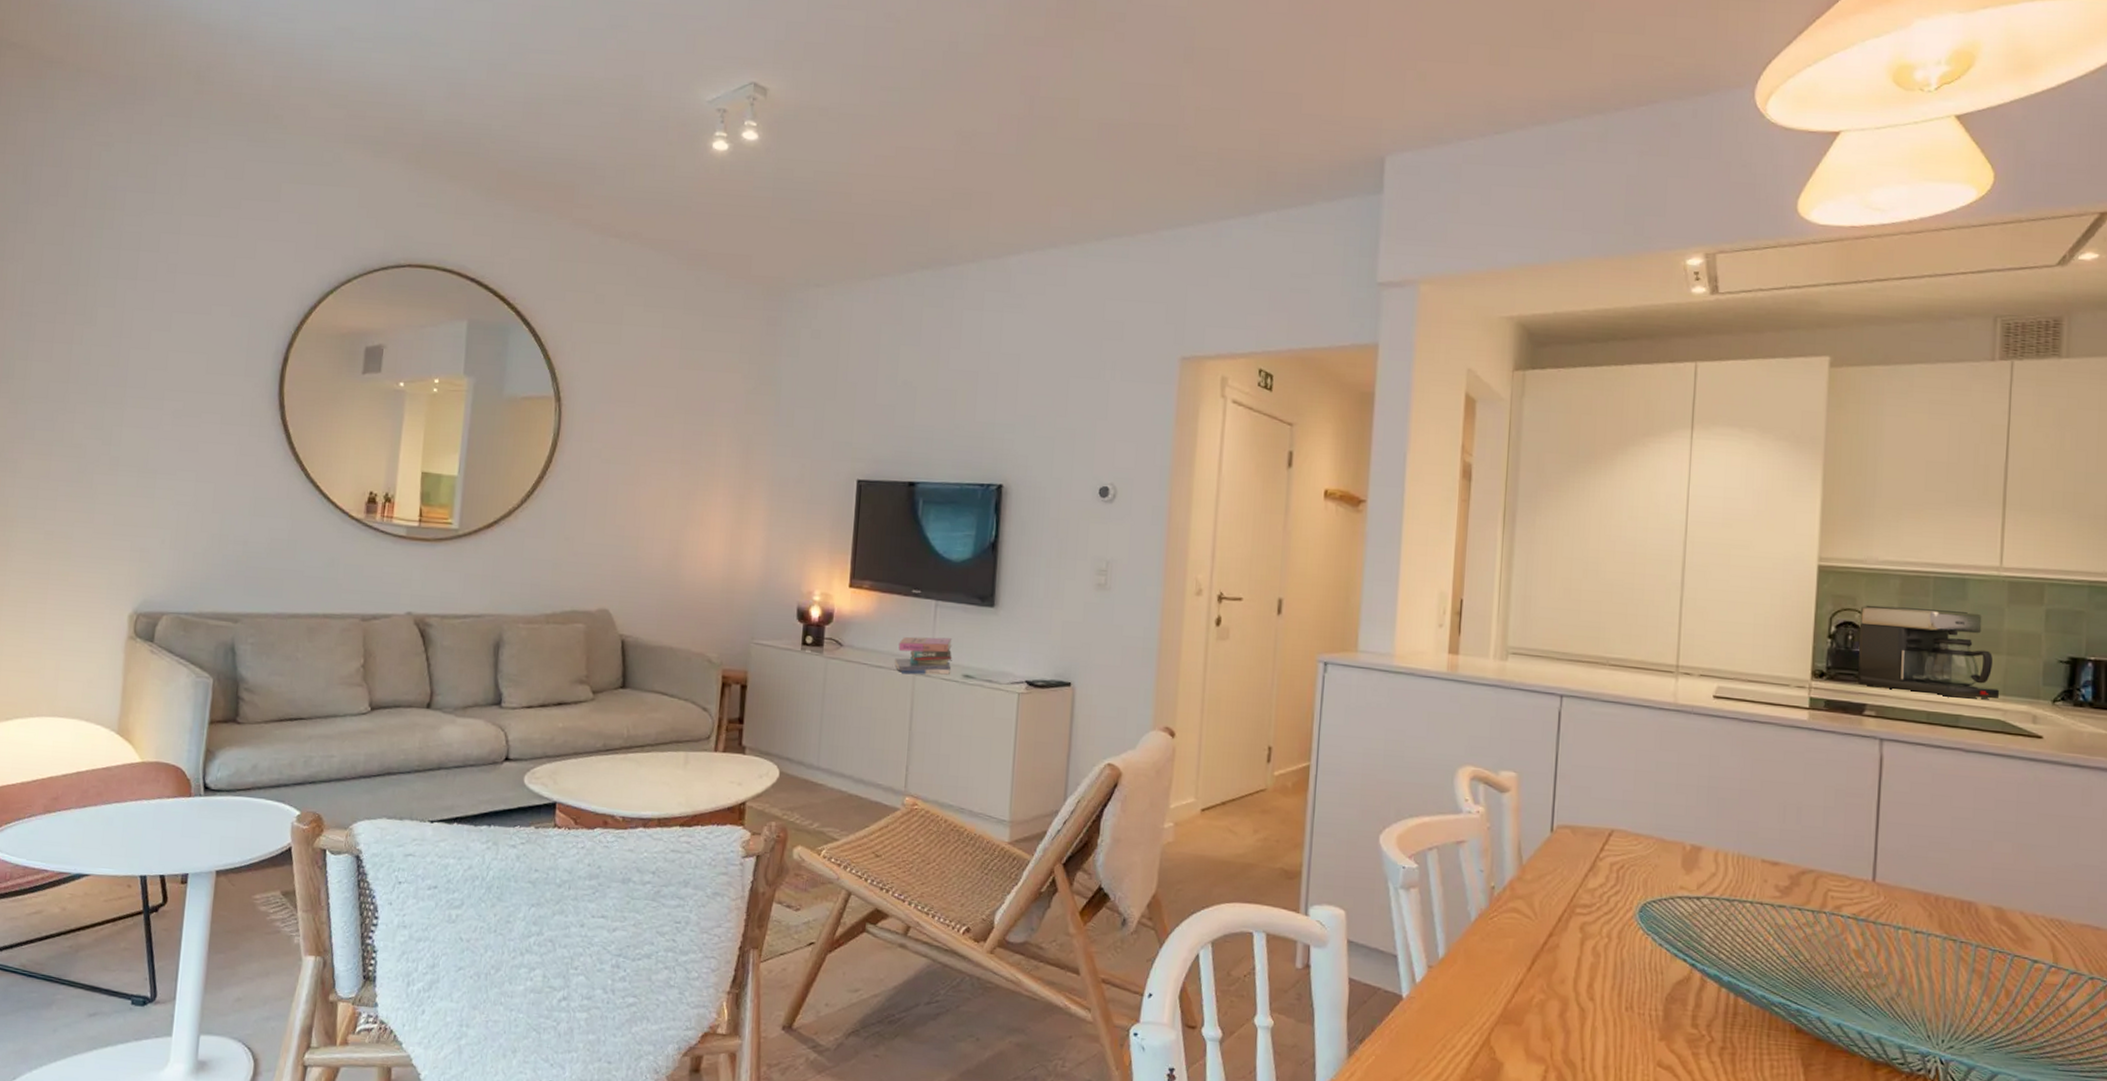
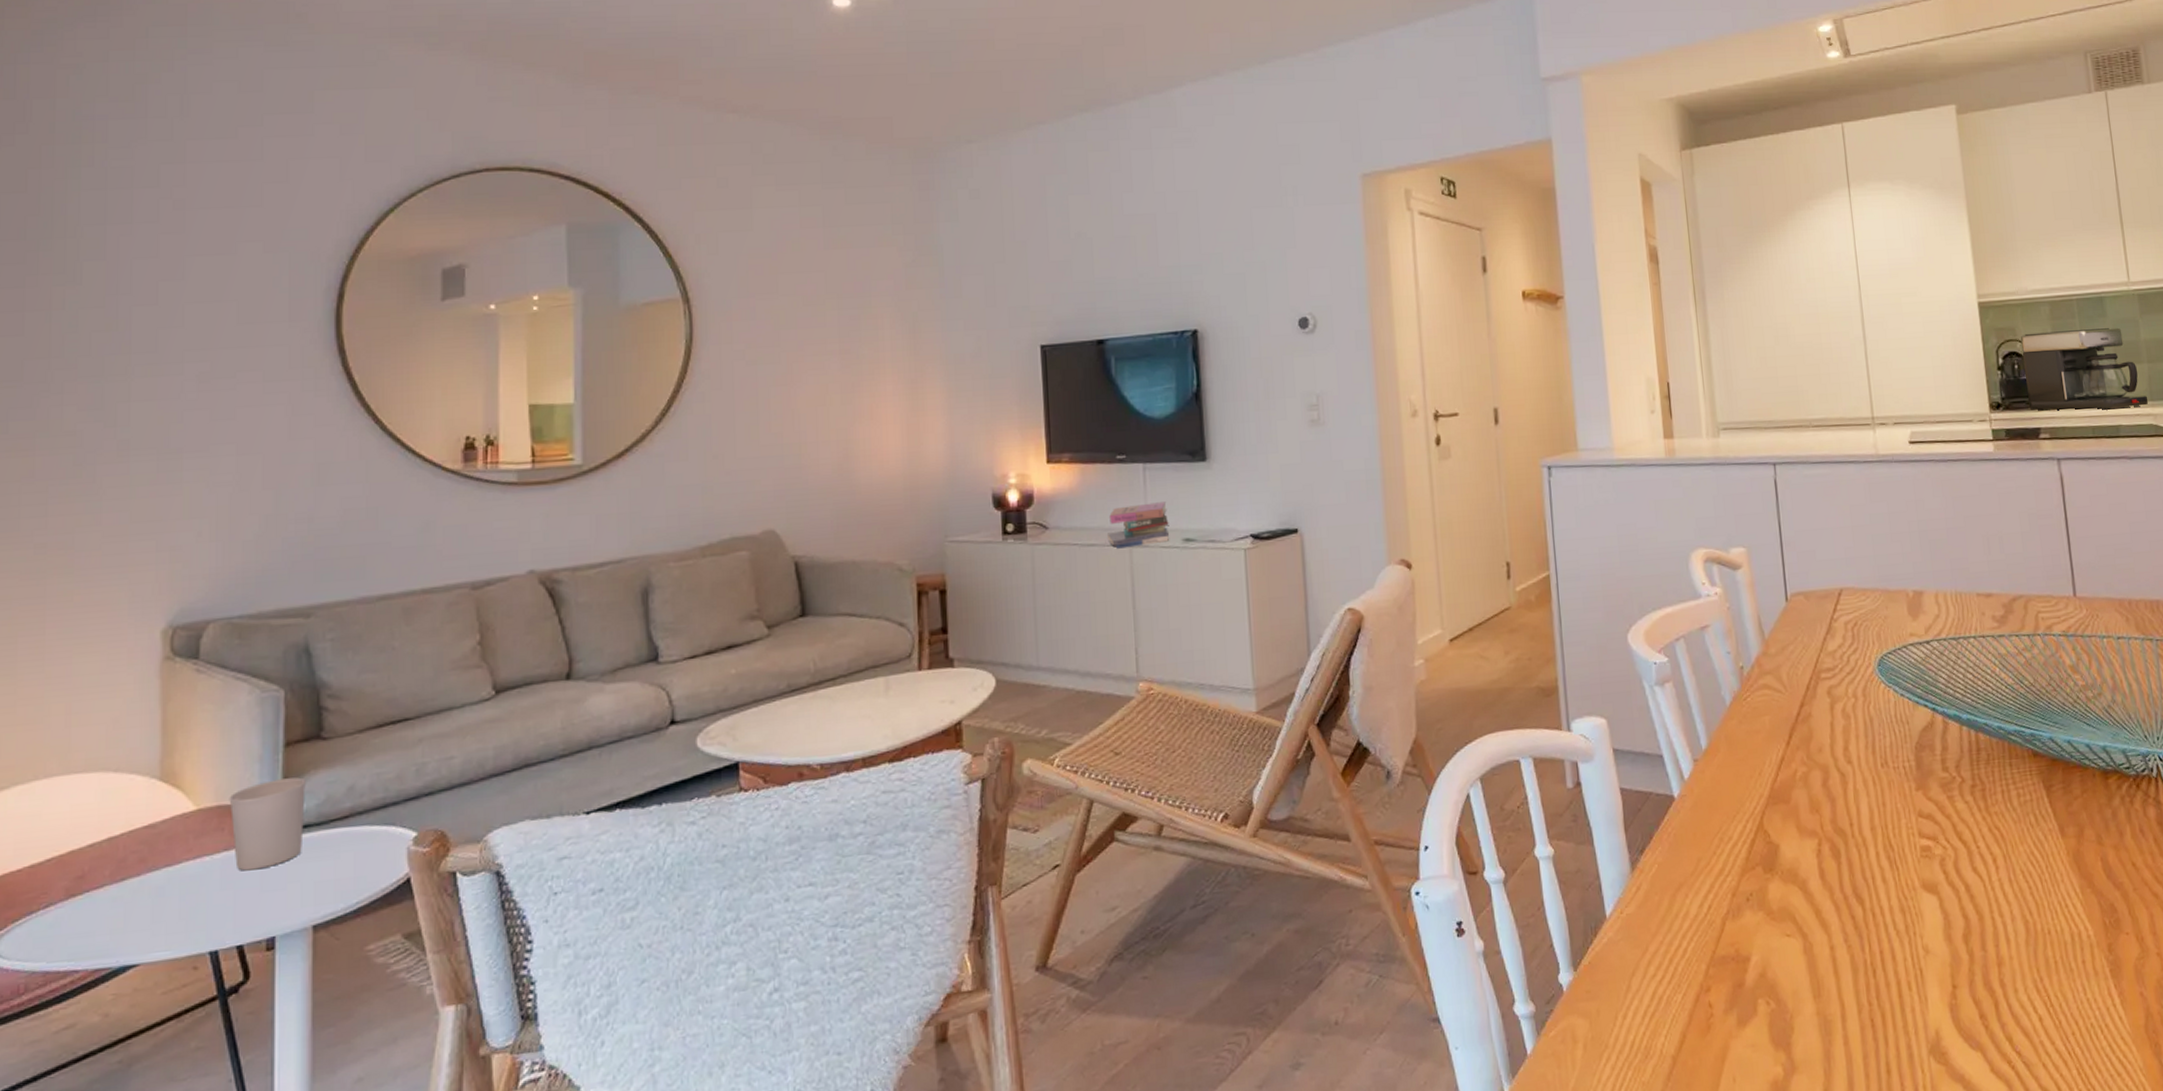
candle holder: none [165,749,222,819] -> present [229,777,306,871]

